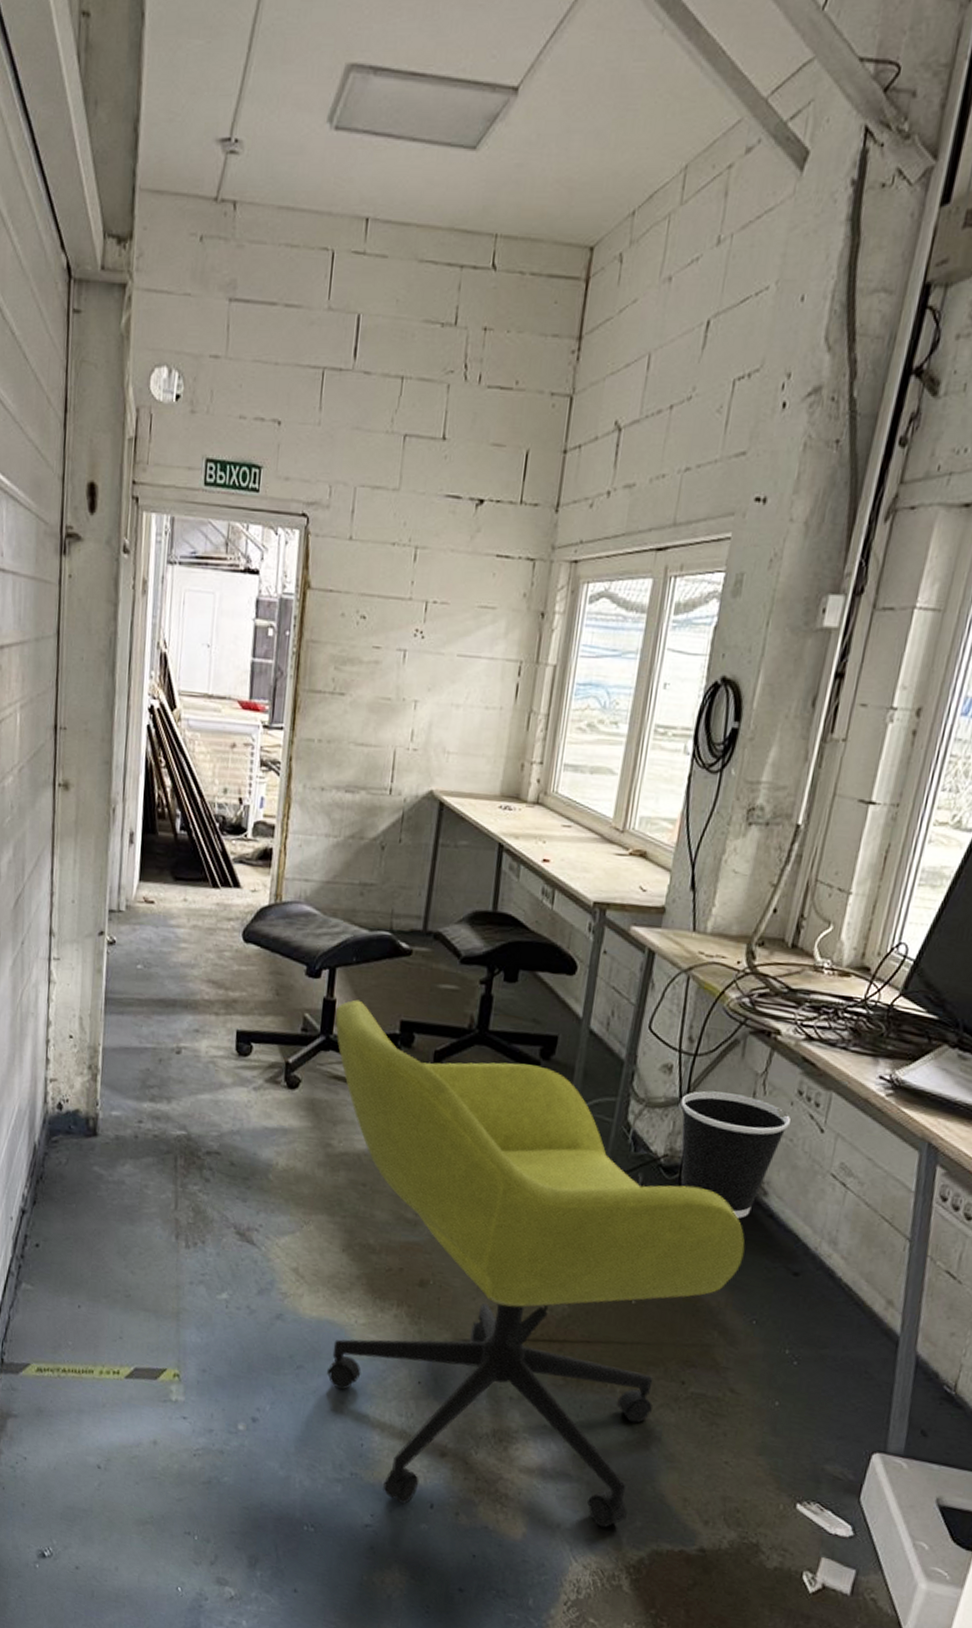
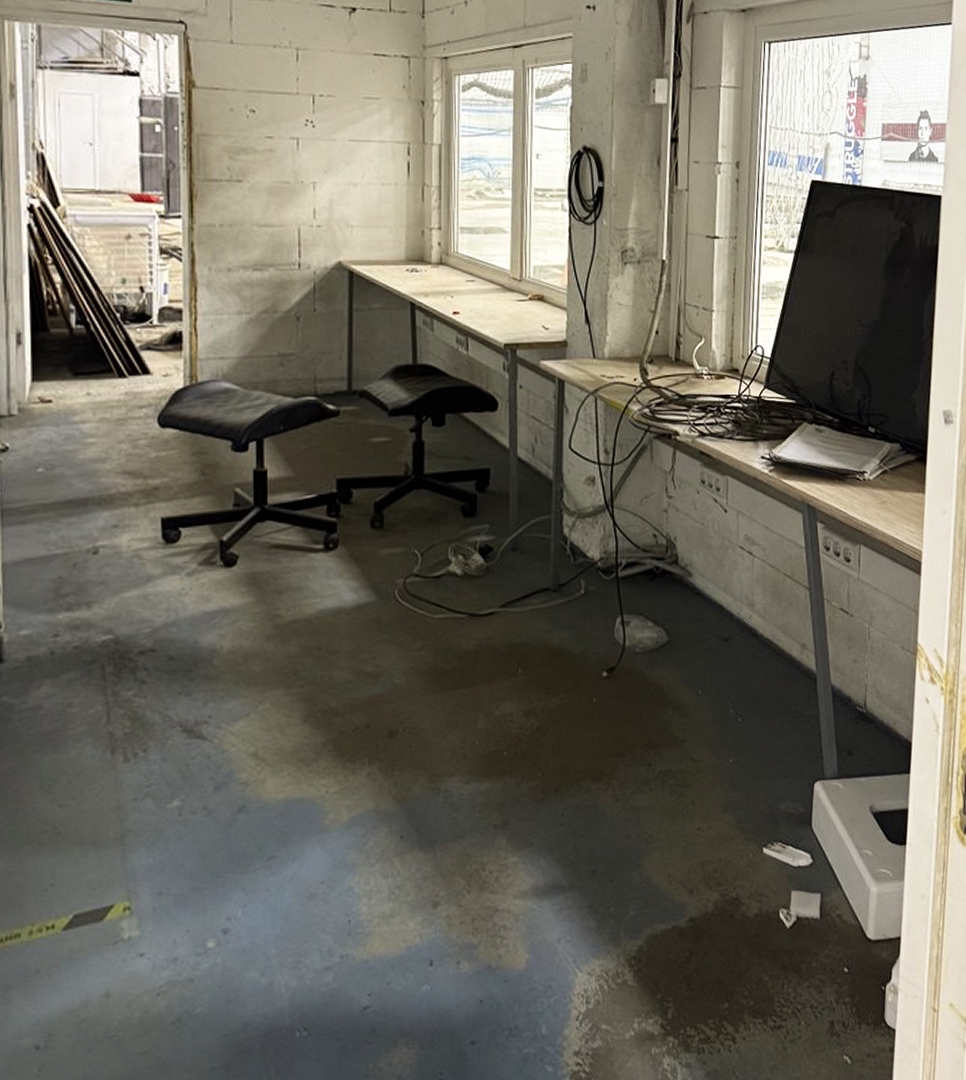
office chair: present [326,999,745,1528] -> none [269,466,682,971]
wastebasket: present [680,1090,791,1218] -> none [607,492,699,601]

